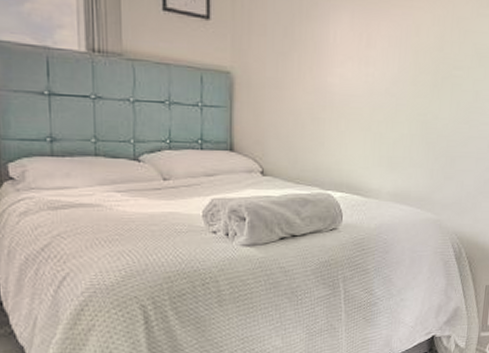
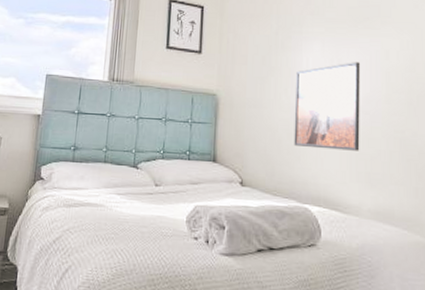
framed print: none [318,37,390,135] -> present [294,62,360,151]

